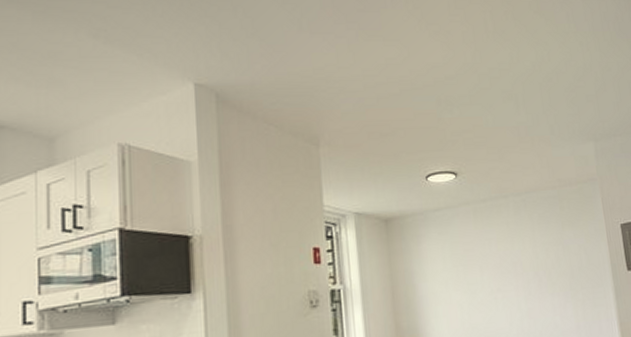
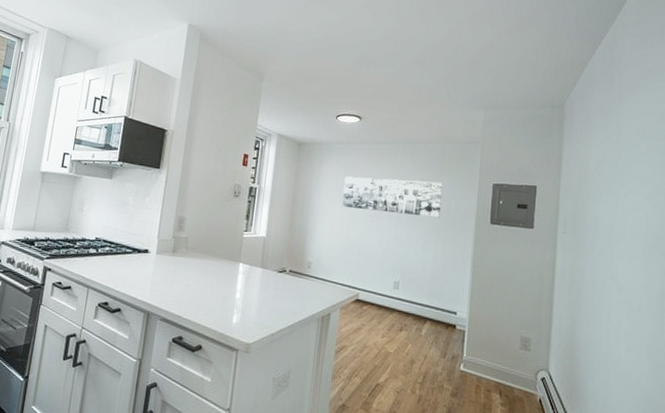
wall art: none [453,234,572,289] -> present [341,176,443,218]

